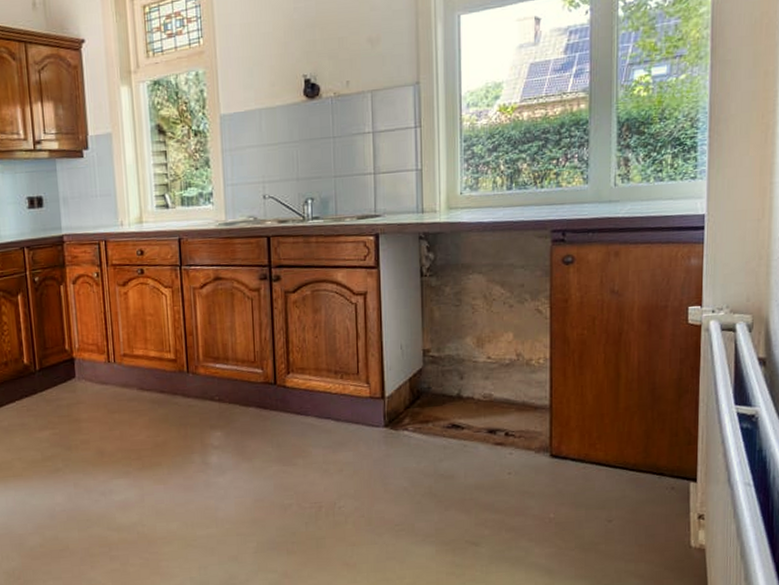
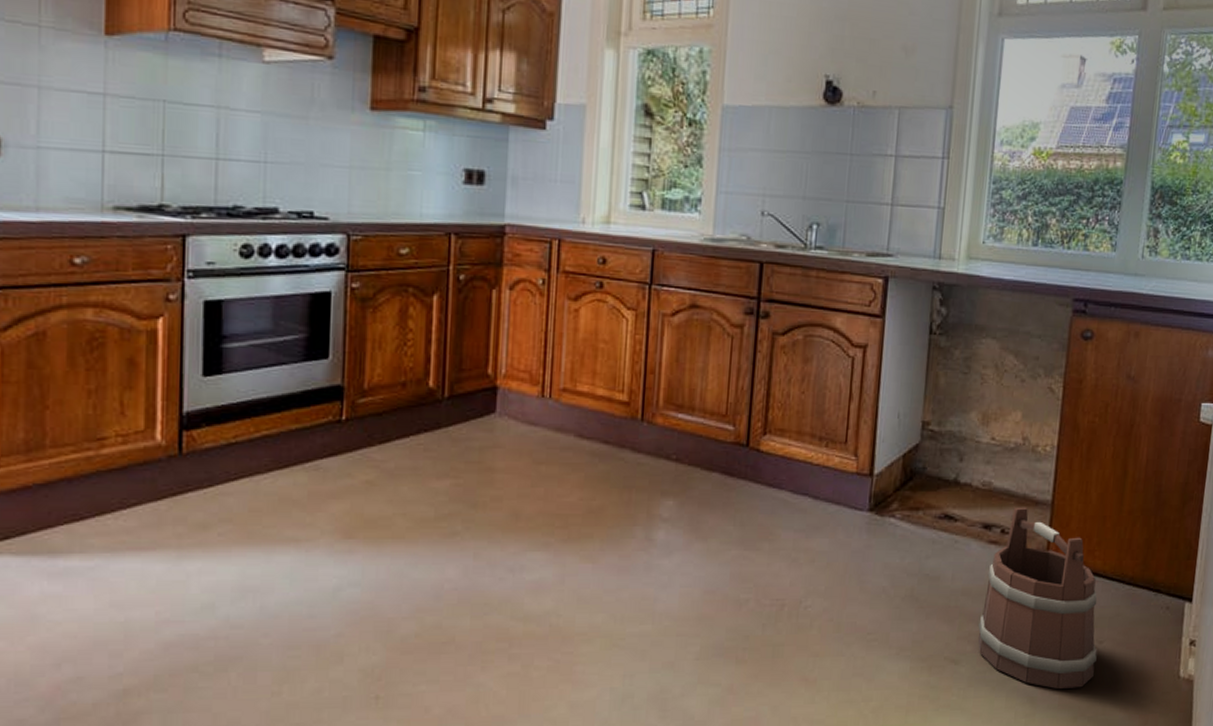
bucket: none [493,412,607,562] -> present [978,507,1098,689]

